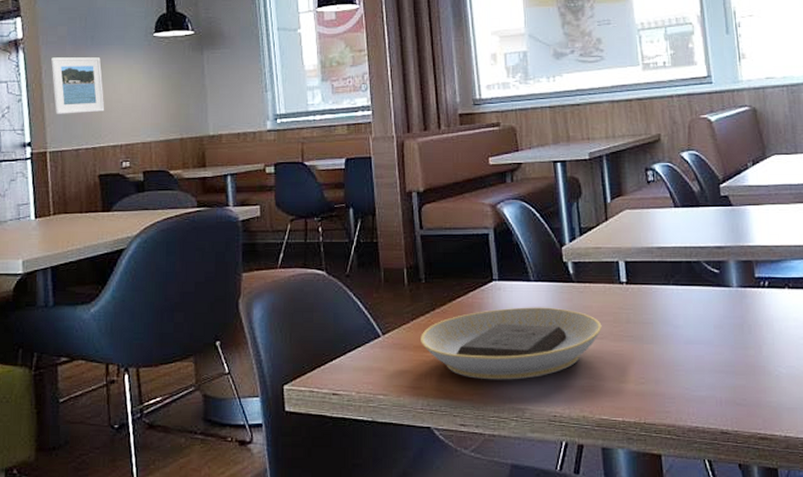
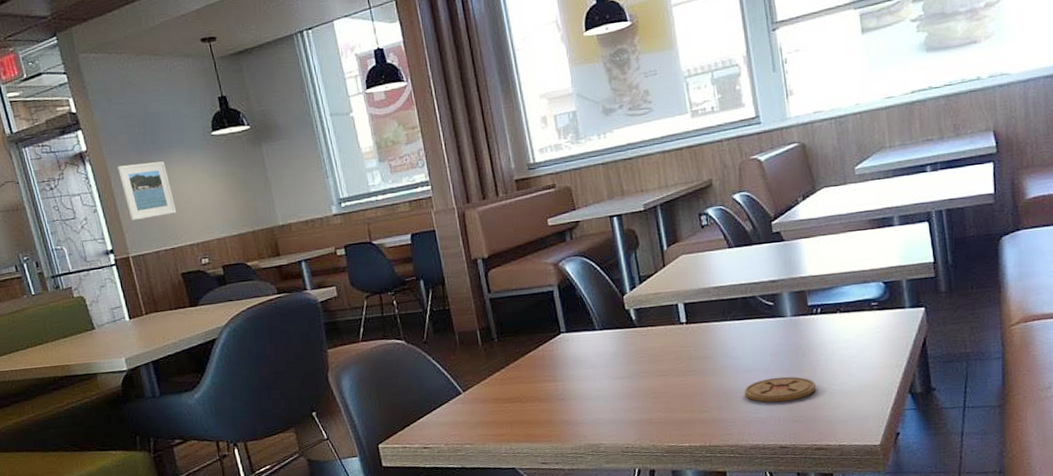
plate: present [421,307,602,380] -> none [498,352,666,422]
coaster: none [684,352,762,381] -> present [744,376,816,403]

